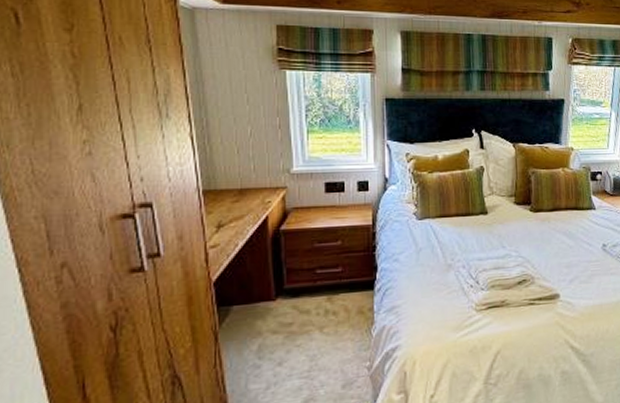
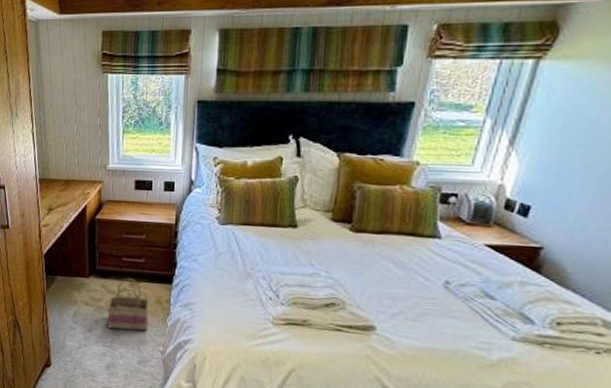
basket: none [301,291,350,356] -> present [107,278,149,332]

